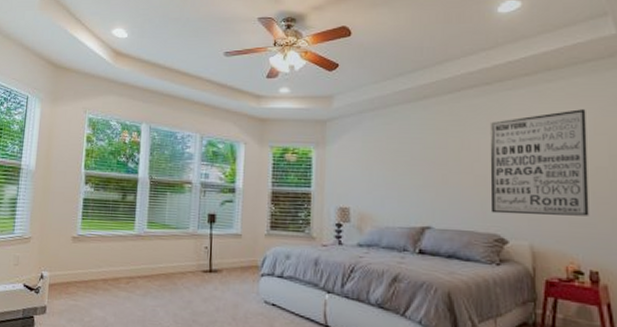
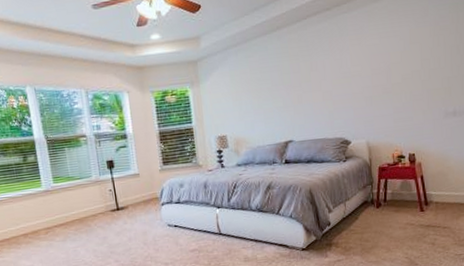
wall art: present [490,109,589,216] -> none [331,23,408,121]

